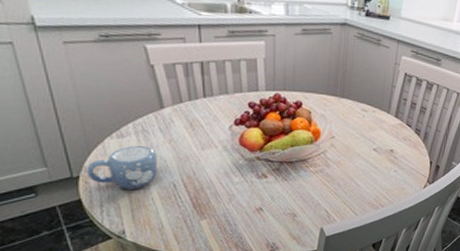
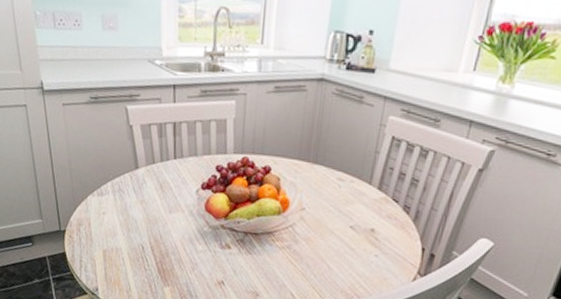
mug: present [86,146,158,189] -> none [71,204,130,248]

